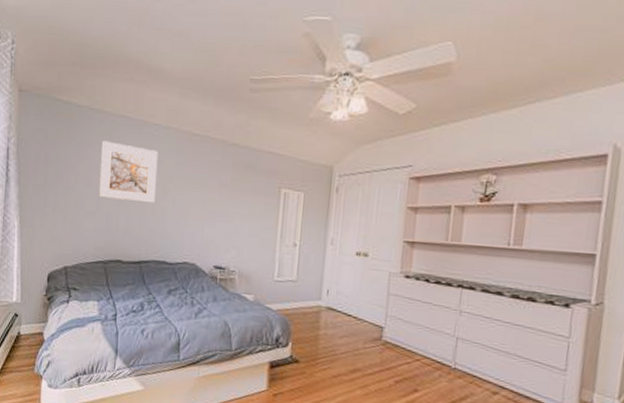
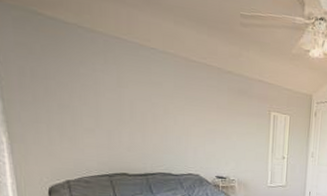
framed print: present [99,141,159,204] -> none [95,60,158,122]

